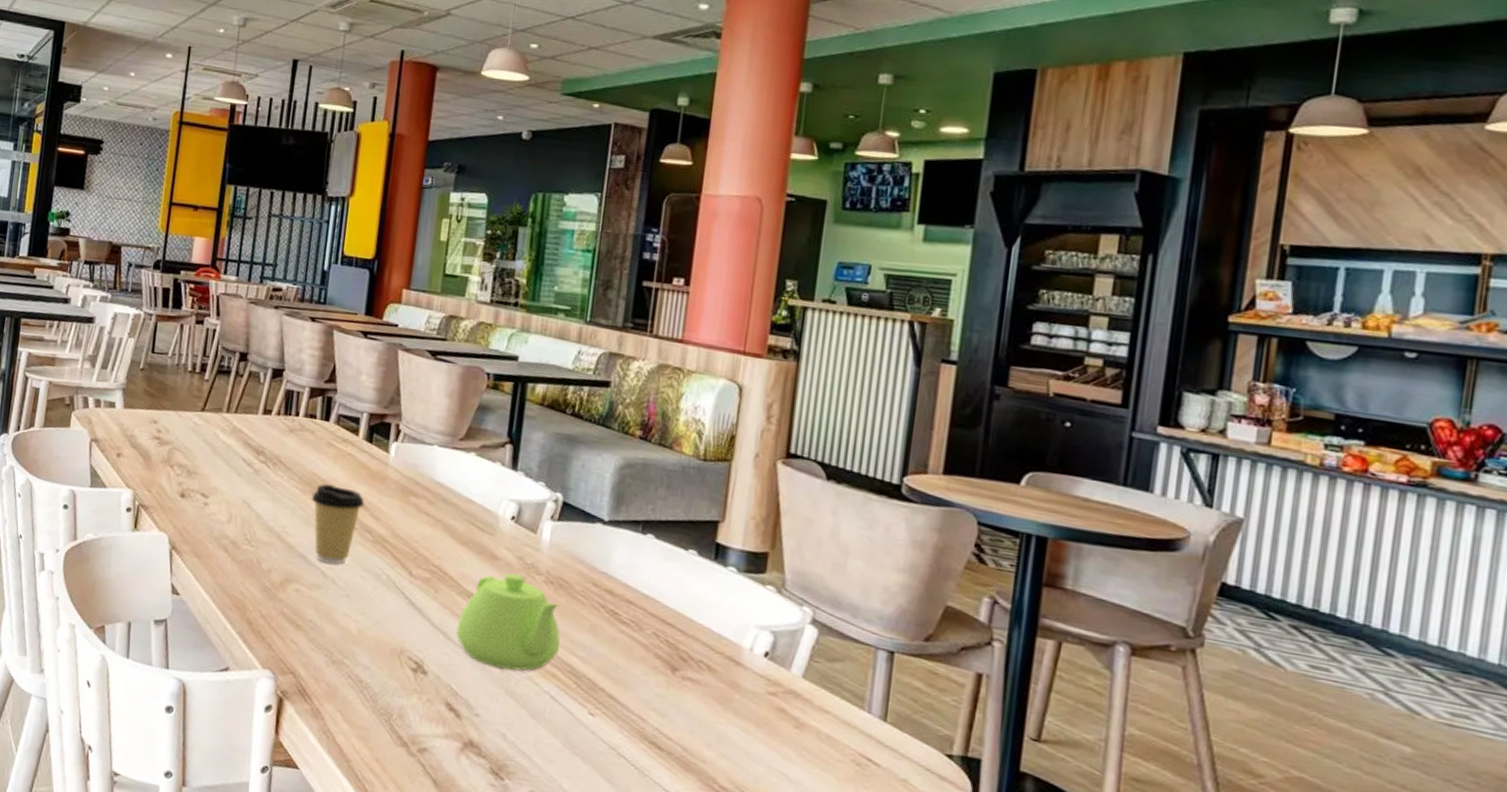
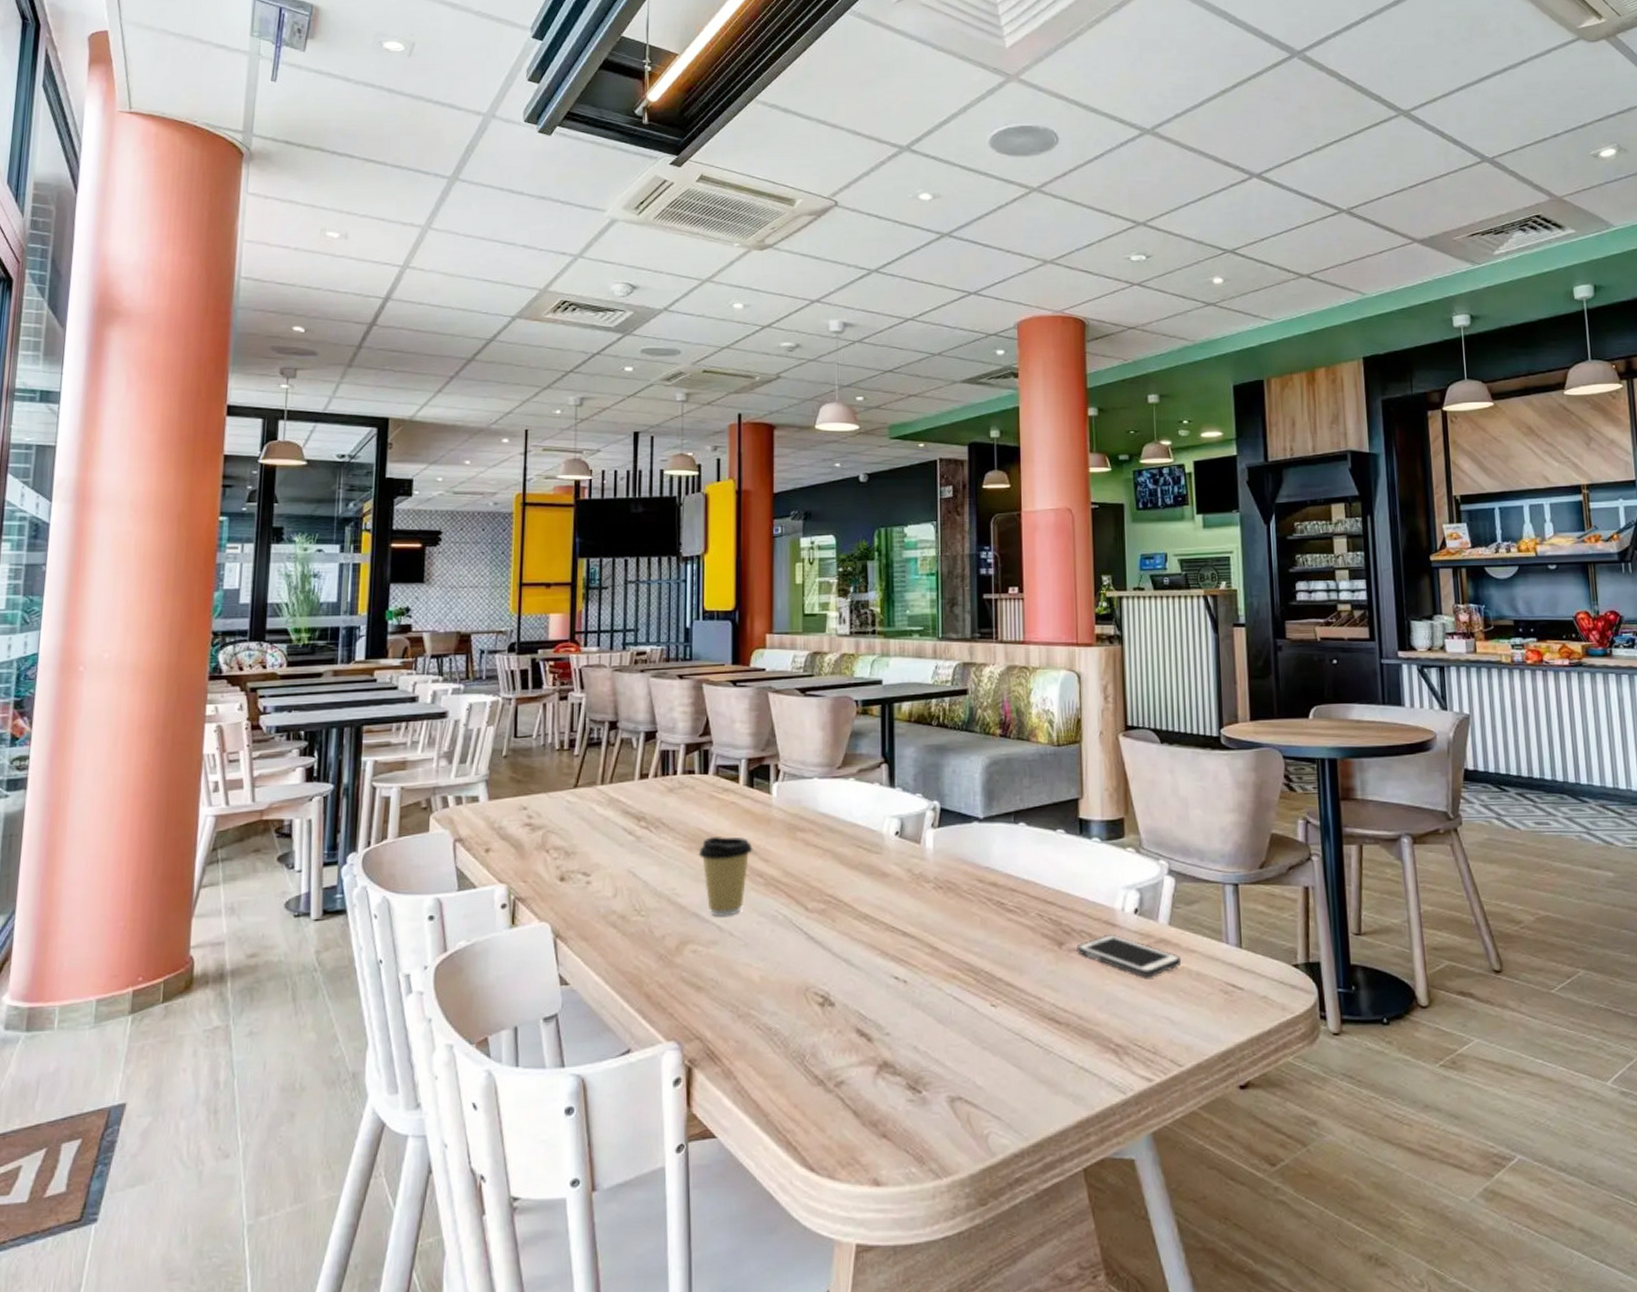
teapot: present [456,573,561,671] -> none [857,886,956,983]
cell phone: none [691,671,812,728] -> present [1077,935,1182,977]

